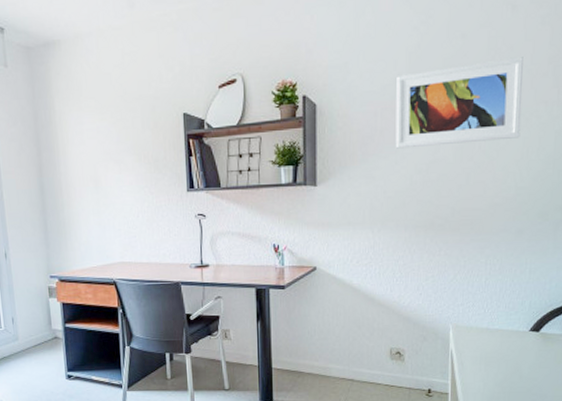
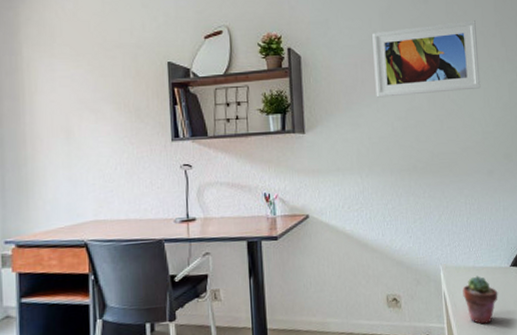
potted succulent: none [472,337,512,385] -> present [462,276,498,324]

